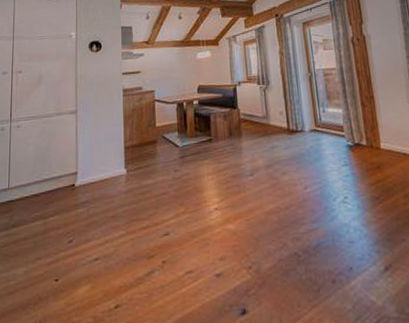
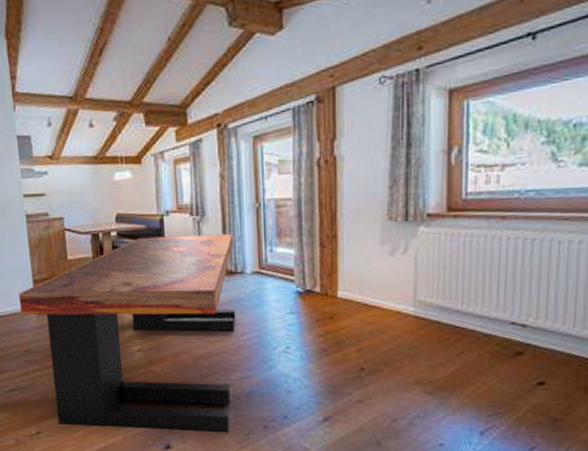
dining table: none [110,98,302,296] -> present [18,233,236,433]

